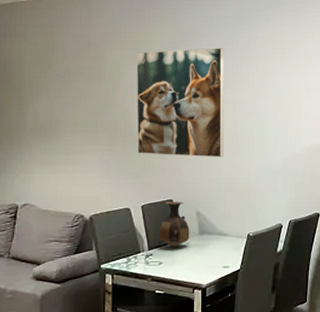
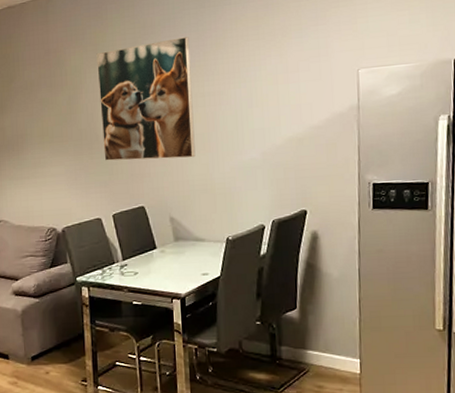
vase: present [159,201,190,248] -> none [132,207,165,257]

